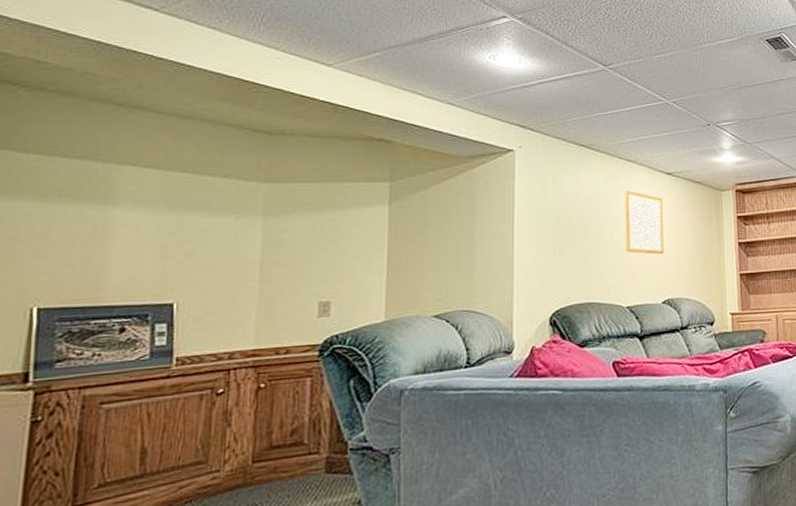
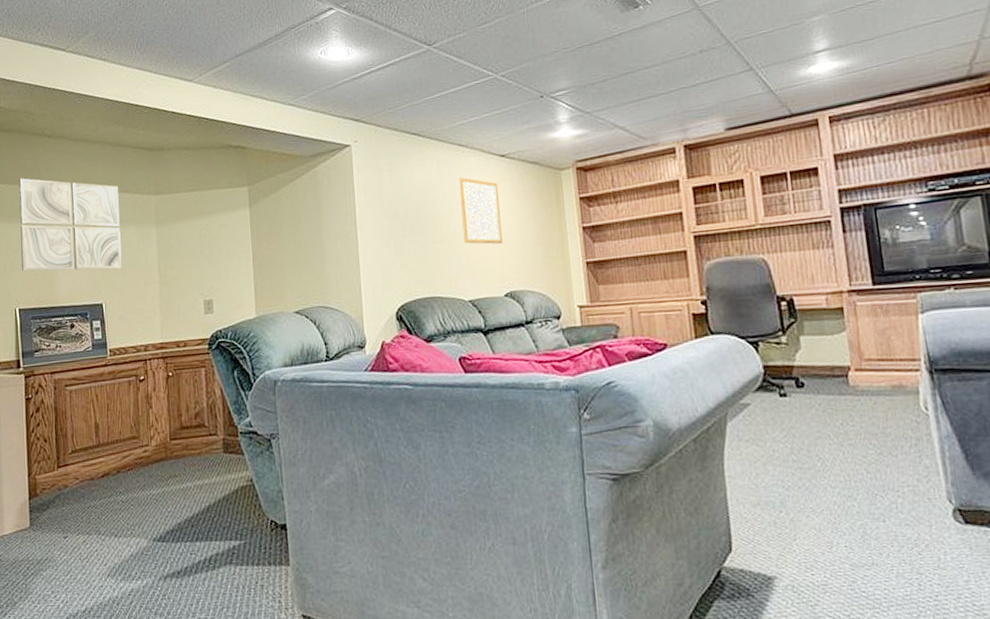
wall art: none [49,149,216,264] -> present [18,178,122,272]

